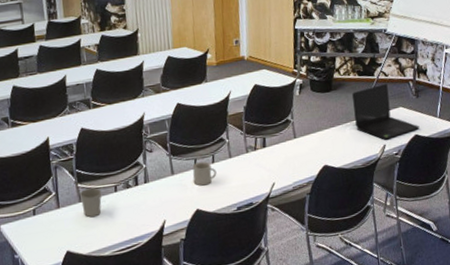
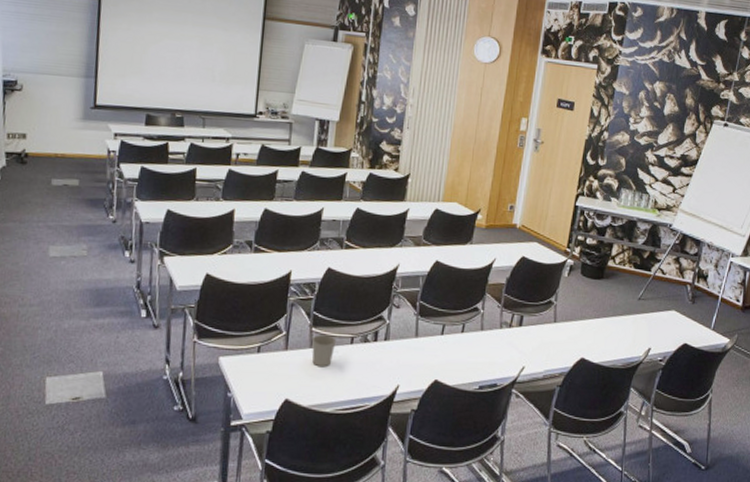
mug: present [192,162,217,186] -> none [437,329,465,356]
laptop: present [352,83,420,140] -> none [622,281,691,343]

